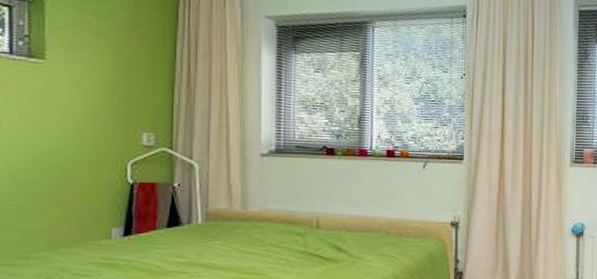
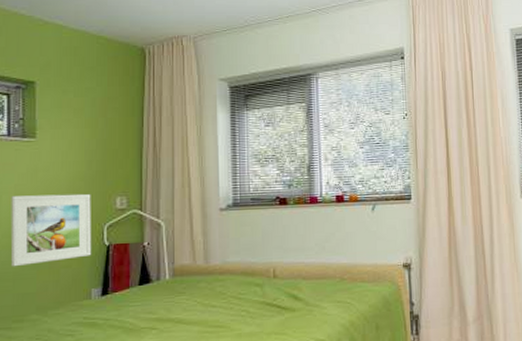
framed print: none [13,122,113,200] -> present [10,193,91,267]

